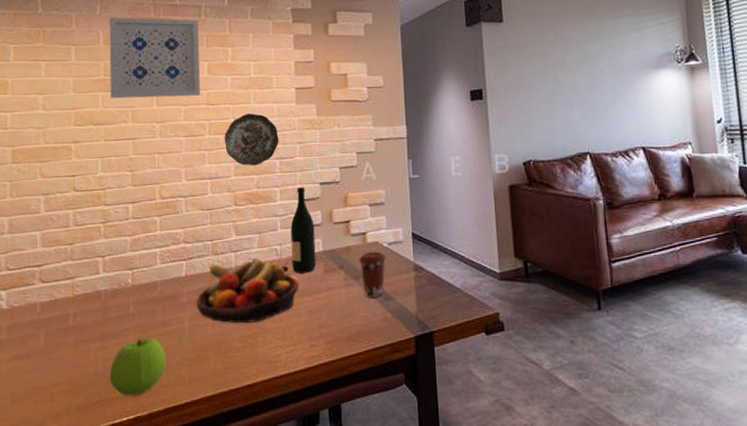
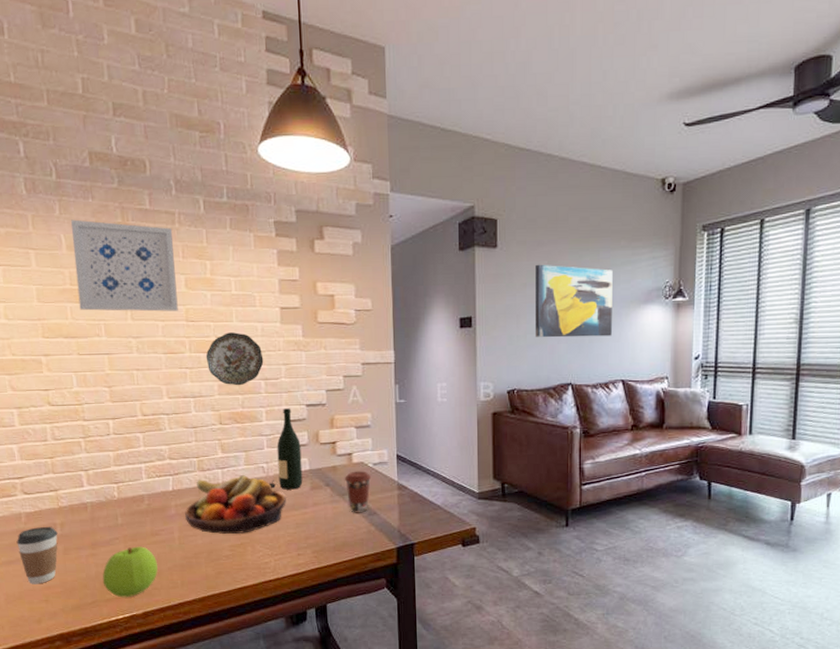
coffee cup: none [29,318,70,382] -> present [16,527,58,584]
wall art: none [541,35,626,107] -> present [534,264,613,338]

